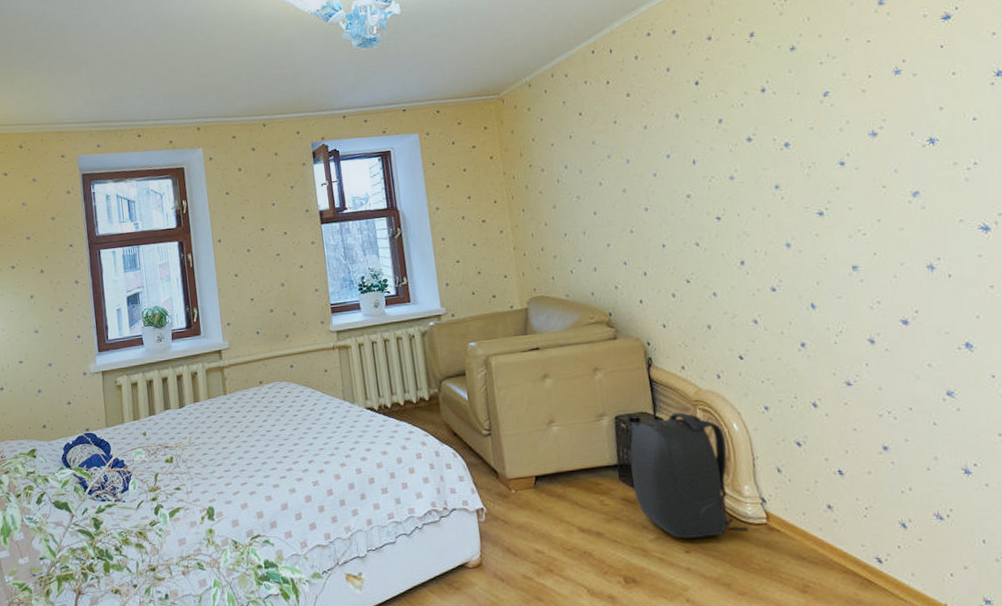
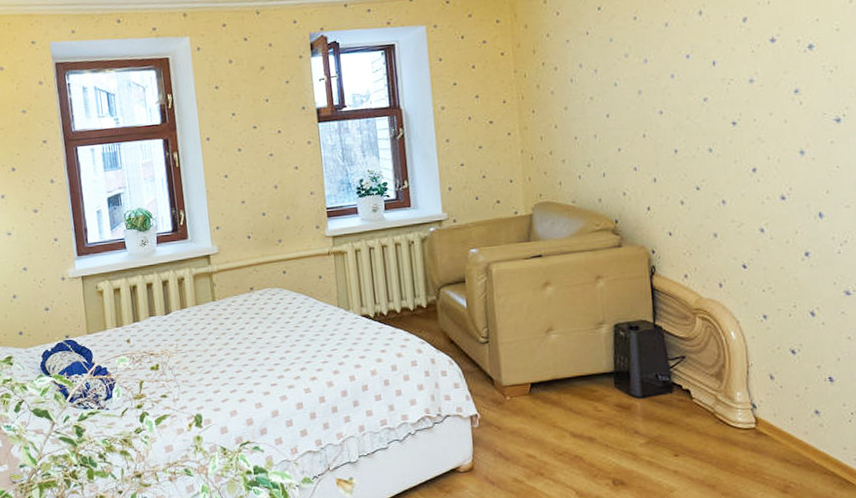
backpack: present [629,412,749,539] -> none [626,320,737,443]

